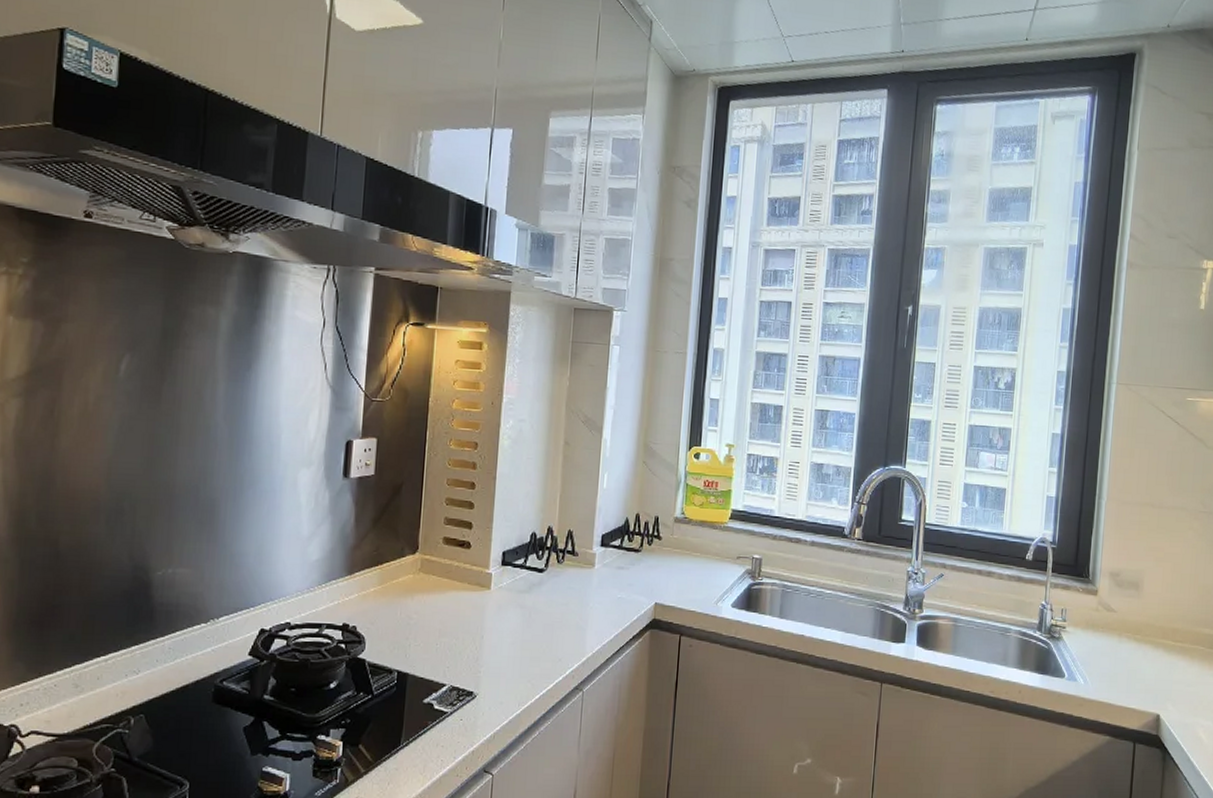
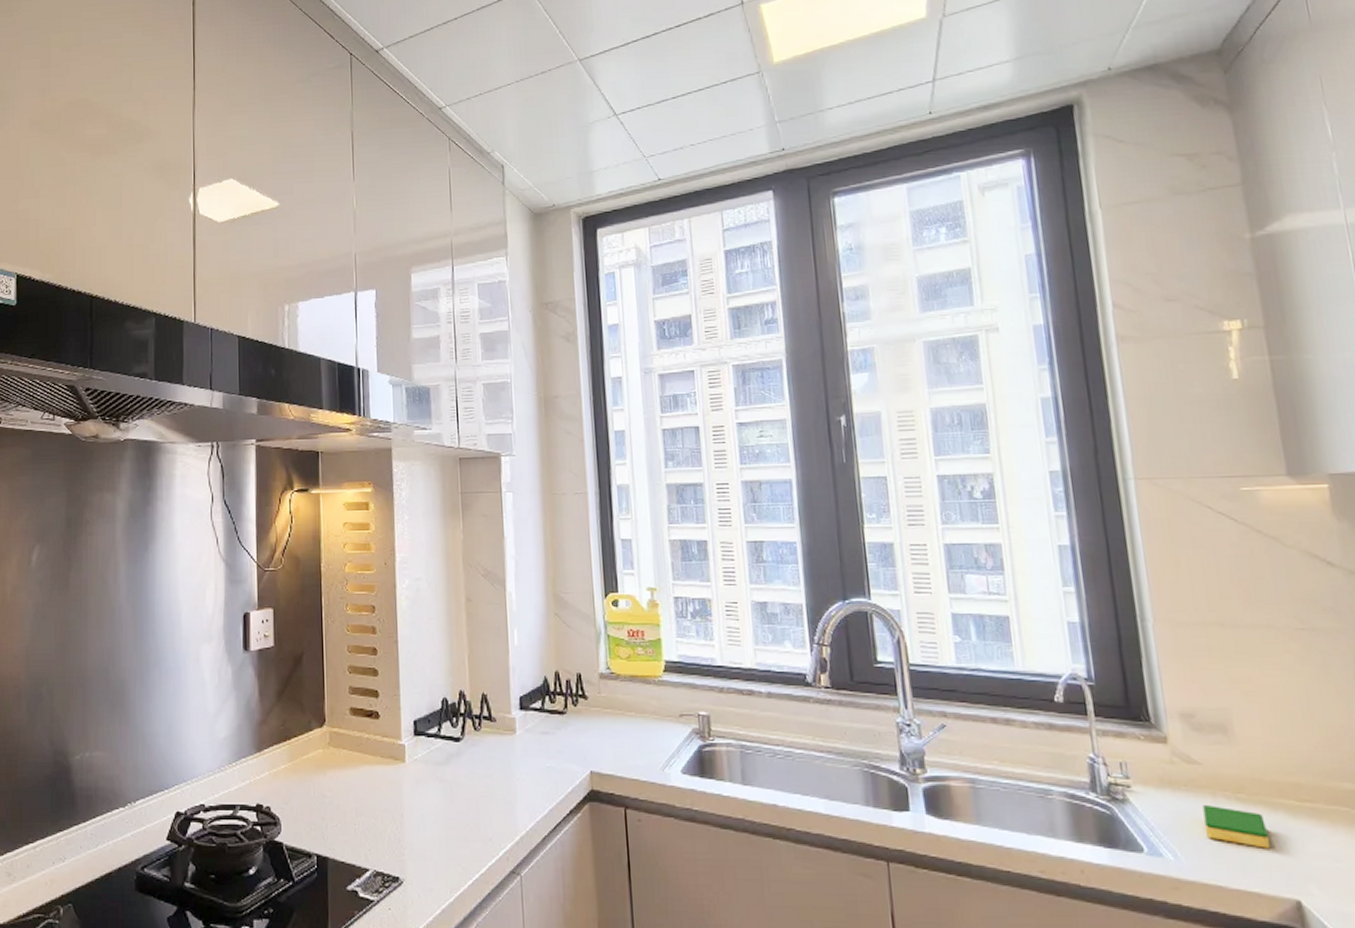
dish sponge: none [1109,643,1150,676] -> present [1203,805,1271,849]

